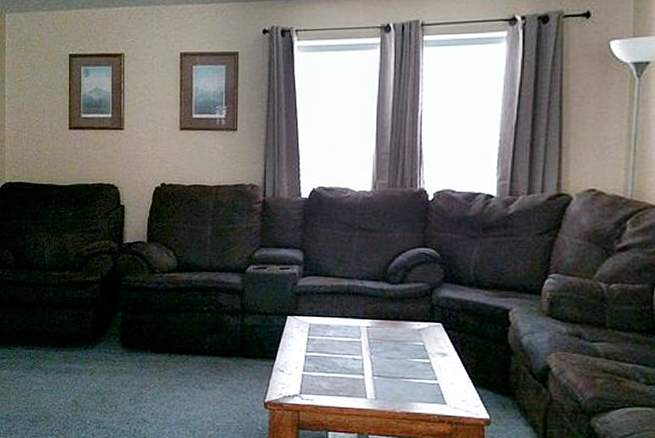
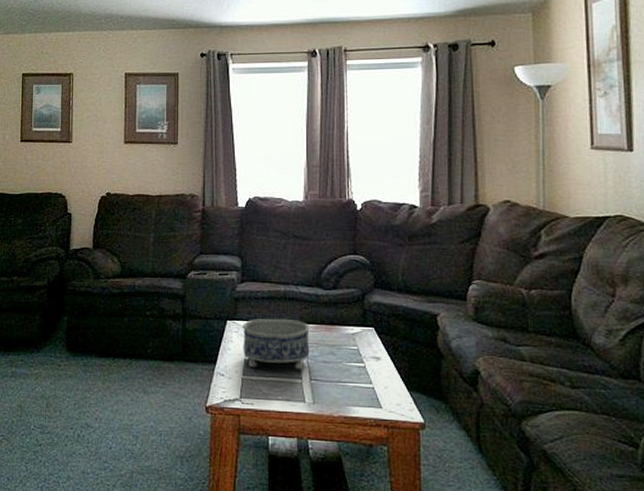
decorative bowl: none [303,313,374,367] -> present [243,318,310,371]

